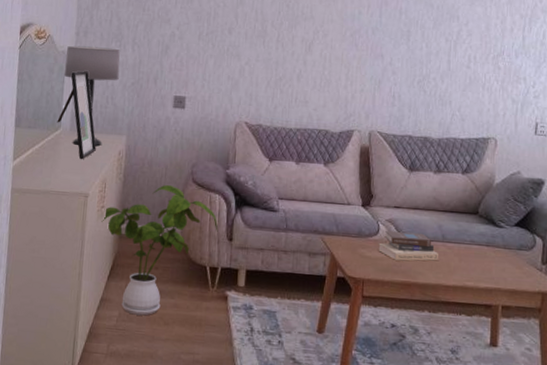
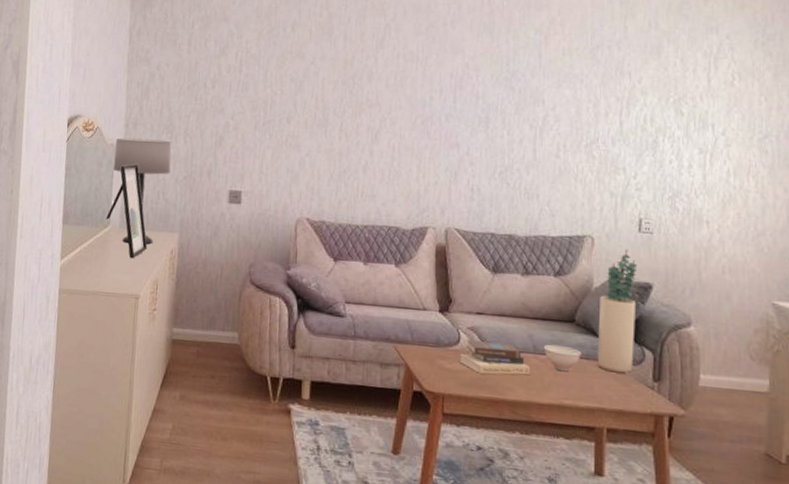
house plant: present [101,185,218,316] -> none [153,286,279,430]
bowl: none [450,233,483,258] -> present [543,344,581,372]
vase: none [495,150,533,258] -> present [597,249,638,374]

